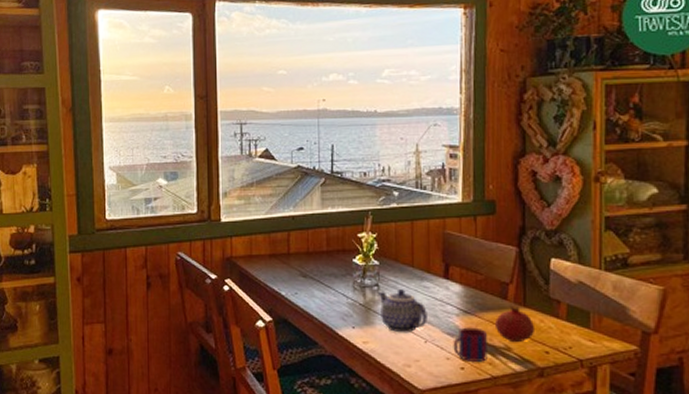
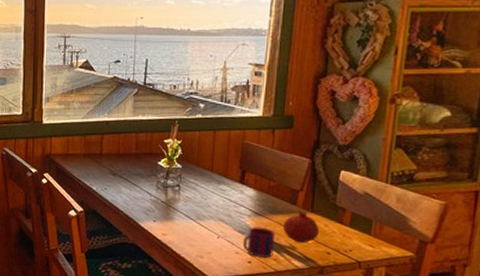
teapot: present [377,289,428,333] -> none [178,191,222,229]

